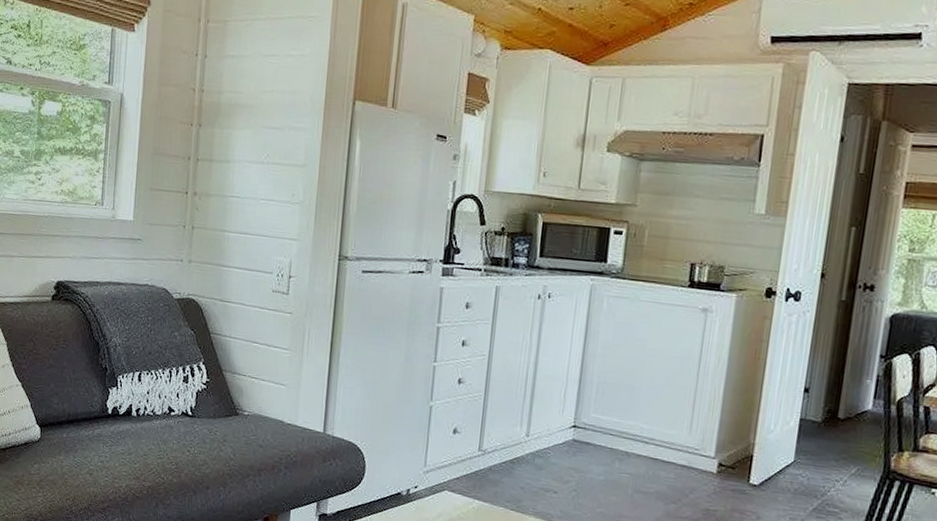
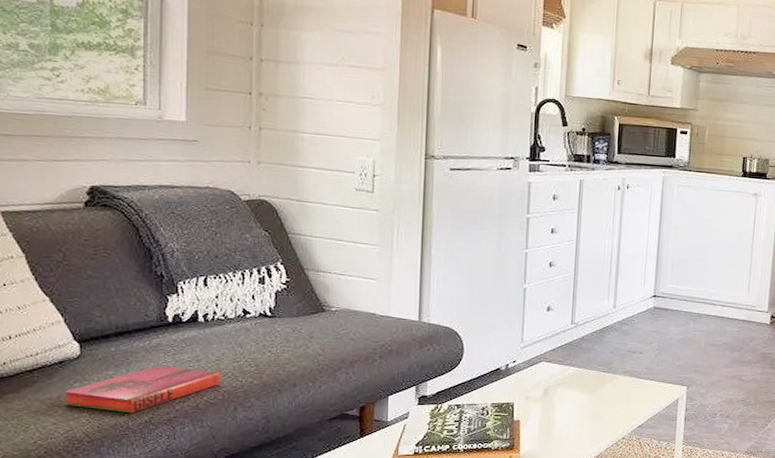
hardback book: none [26,454,147,499] -> present [64,364,221,414]

